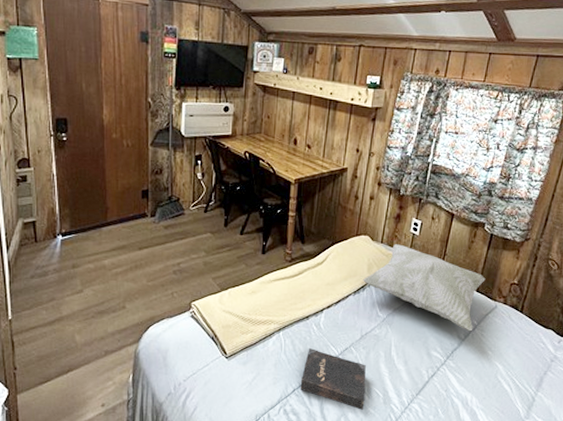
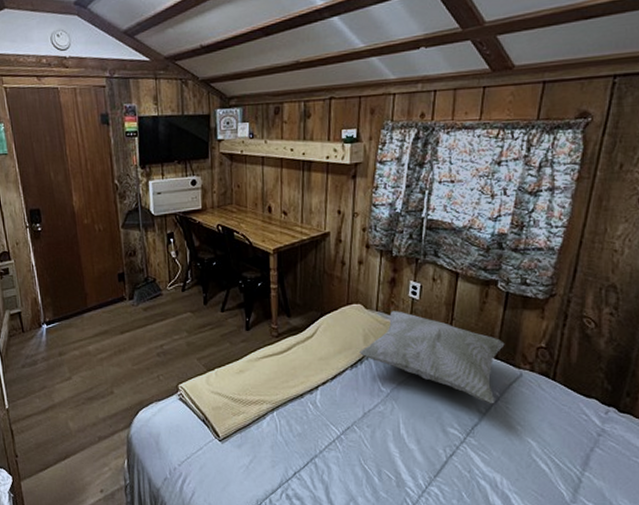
hardback book: present [300,347,366,410] -> none [301,427,375,494]

